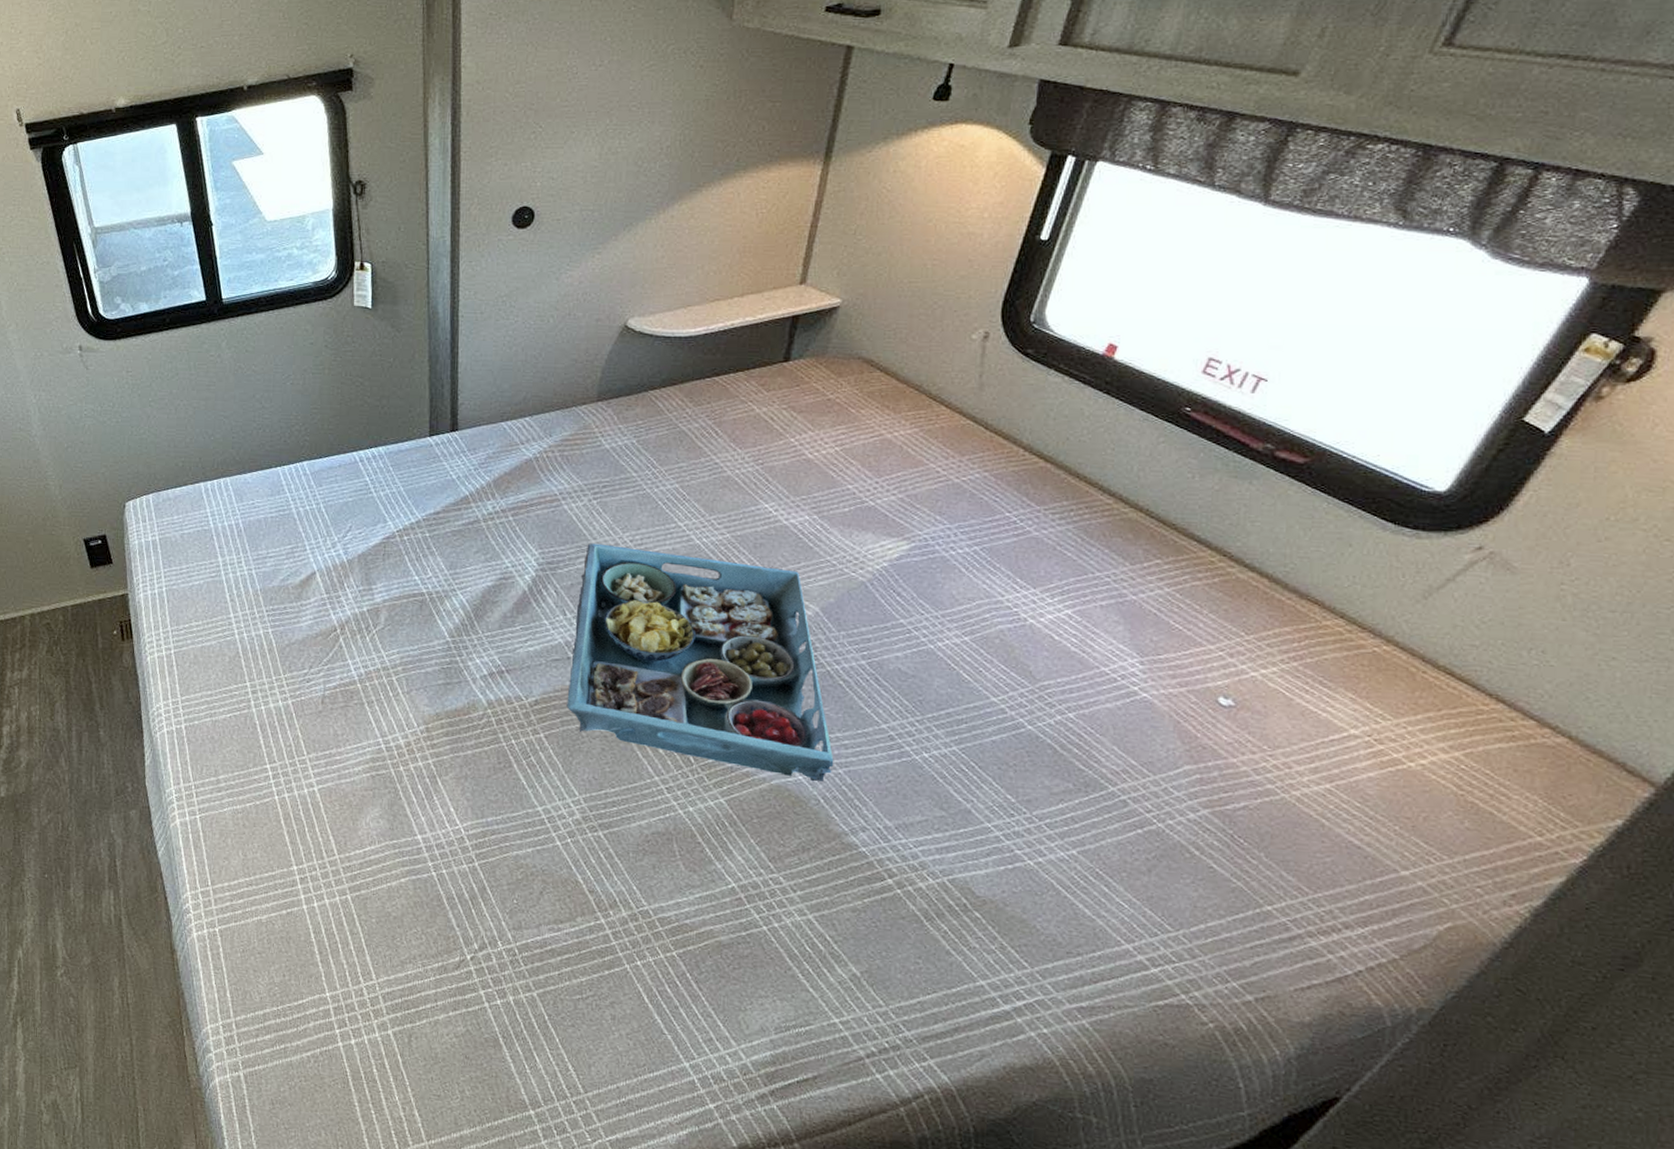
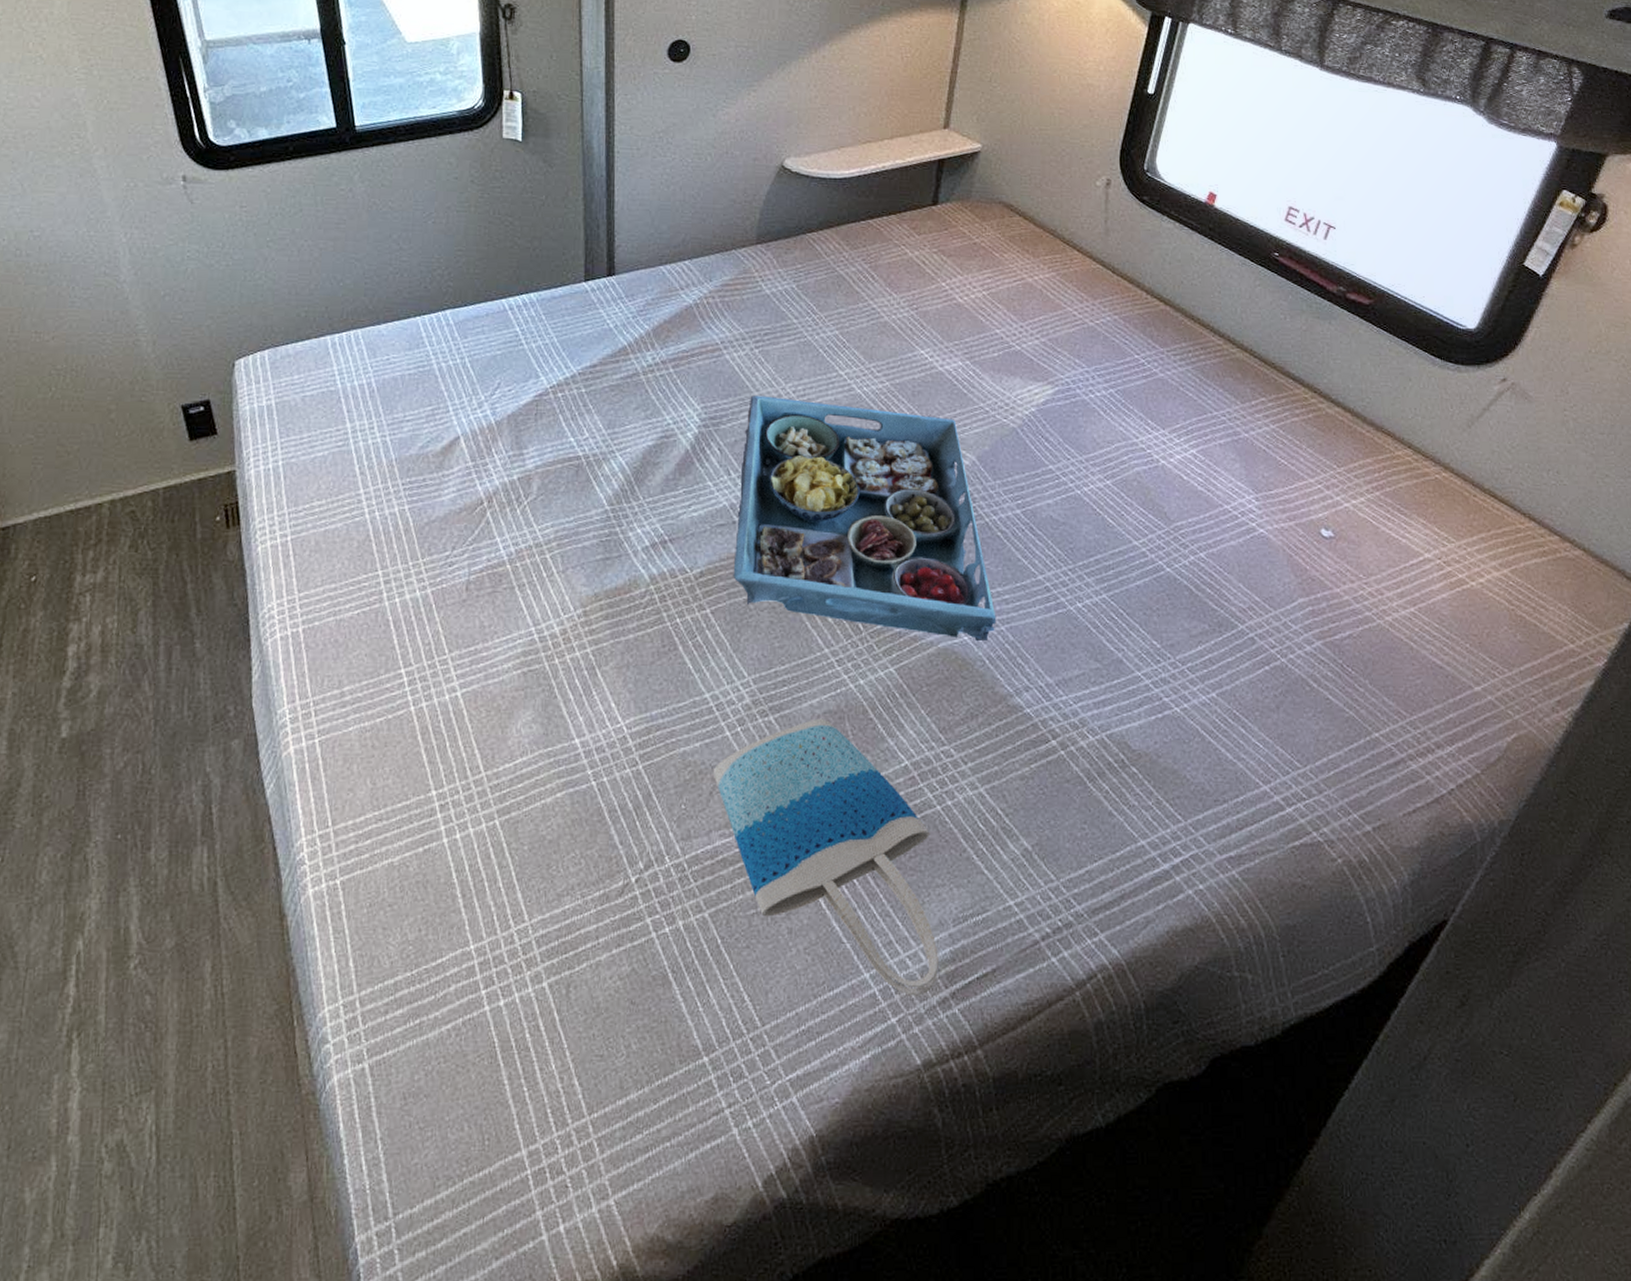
tote bag: none [543,837,759,1089] -> present [713,718,938,996]

